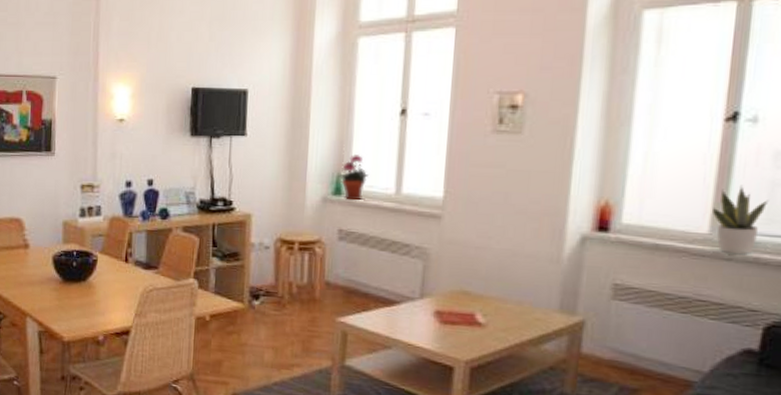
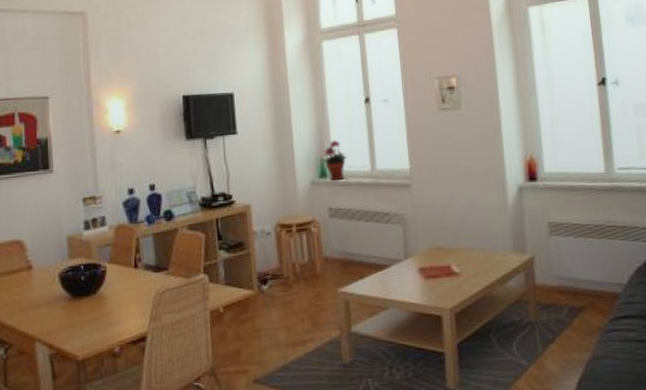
potted plant: present [712,185,768,255] -> none [604,132,638,187]

